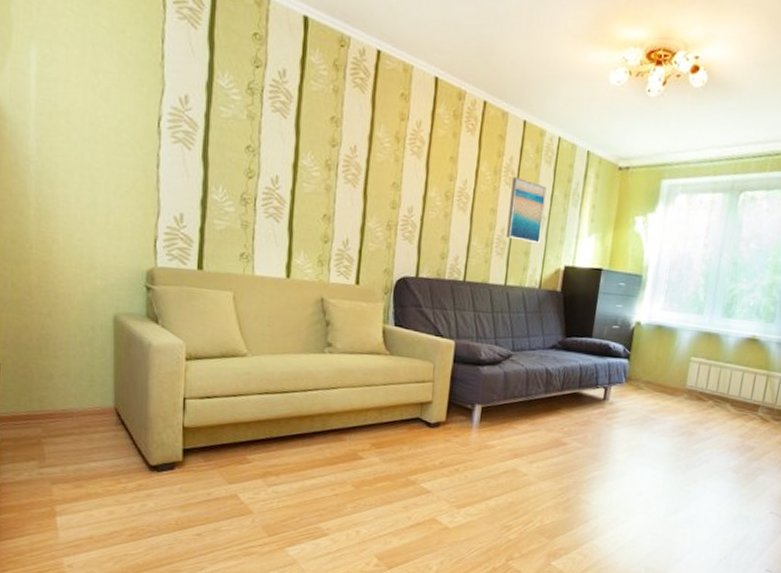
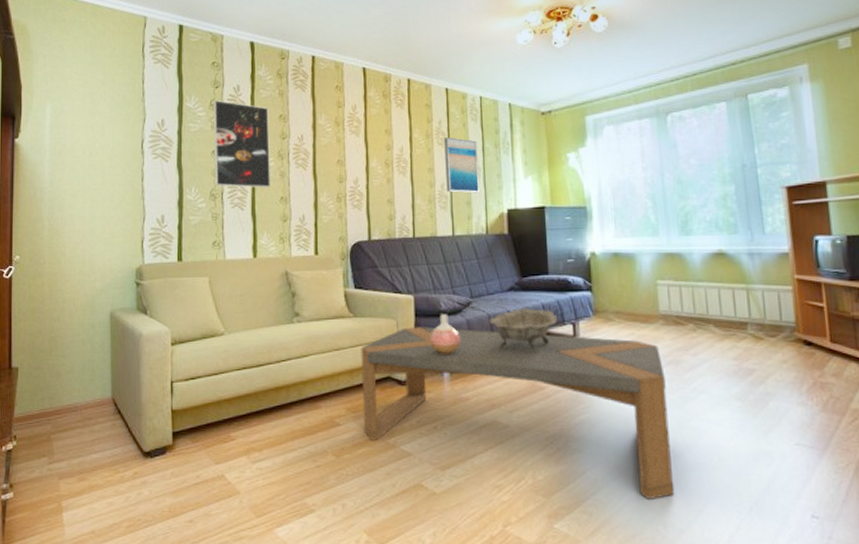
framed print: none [247,83,319,202] -> present [213,100,270,188]
coffee table: none [387,372,678,548] -> present [361,327,675,499]
vase: none [464,363,495,404] -> present [430,314,460,355]
decorative bowl: none [526,366,592,412] -> present [490,308,557,354]

